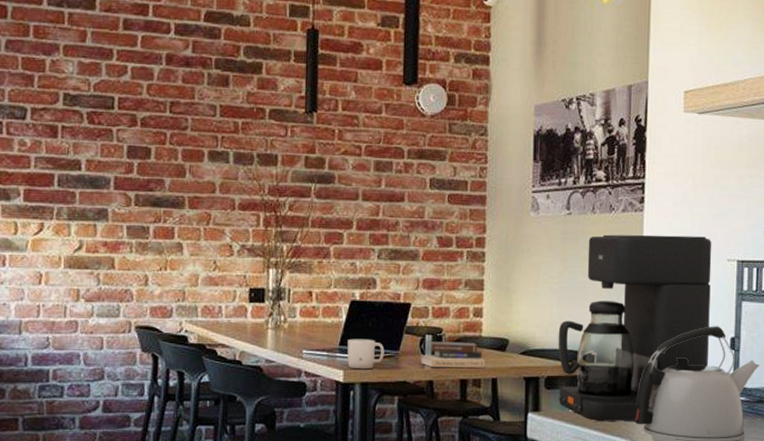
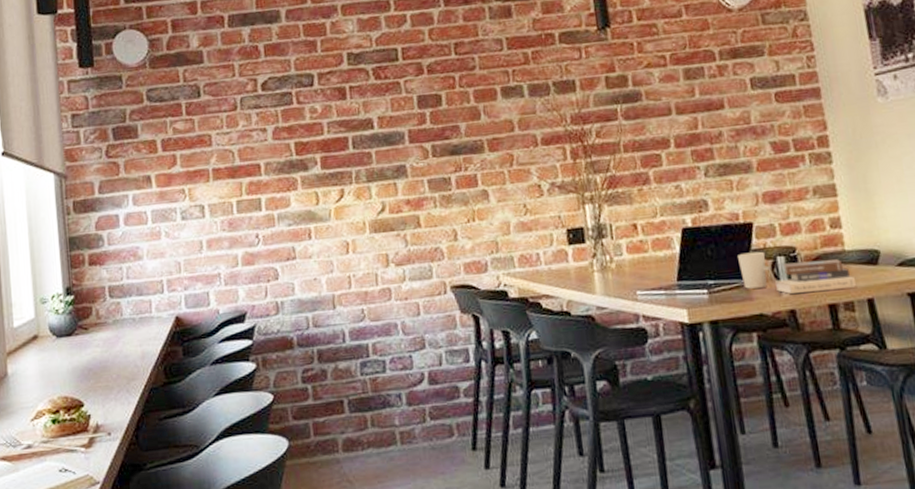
mug: present [347,338,385,370] -> none [686,269,732,307]
cup: none [393,328,420,360] -> present [738,251,772,289]

